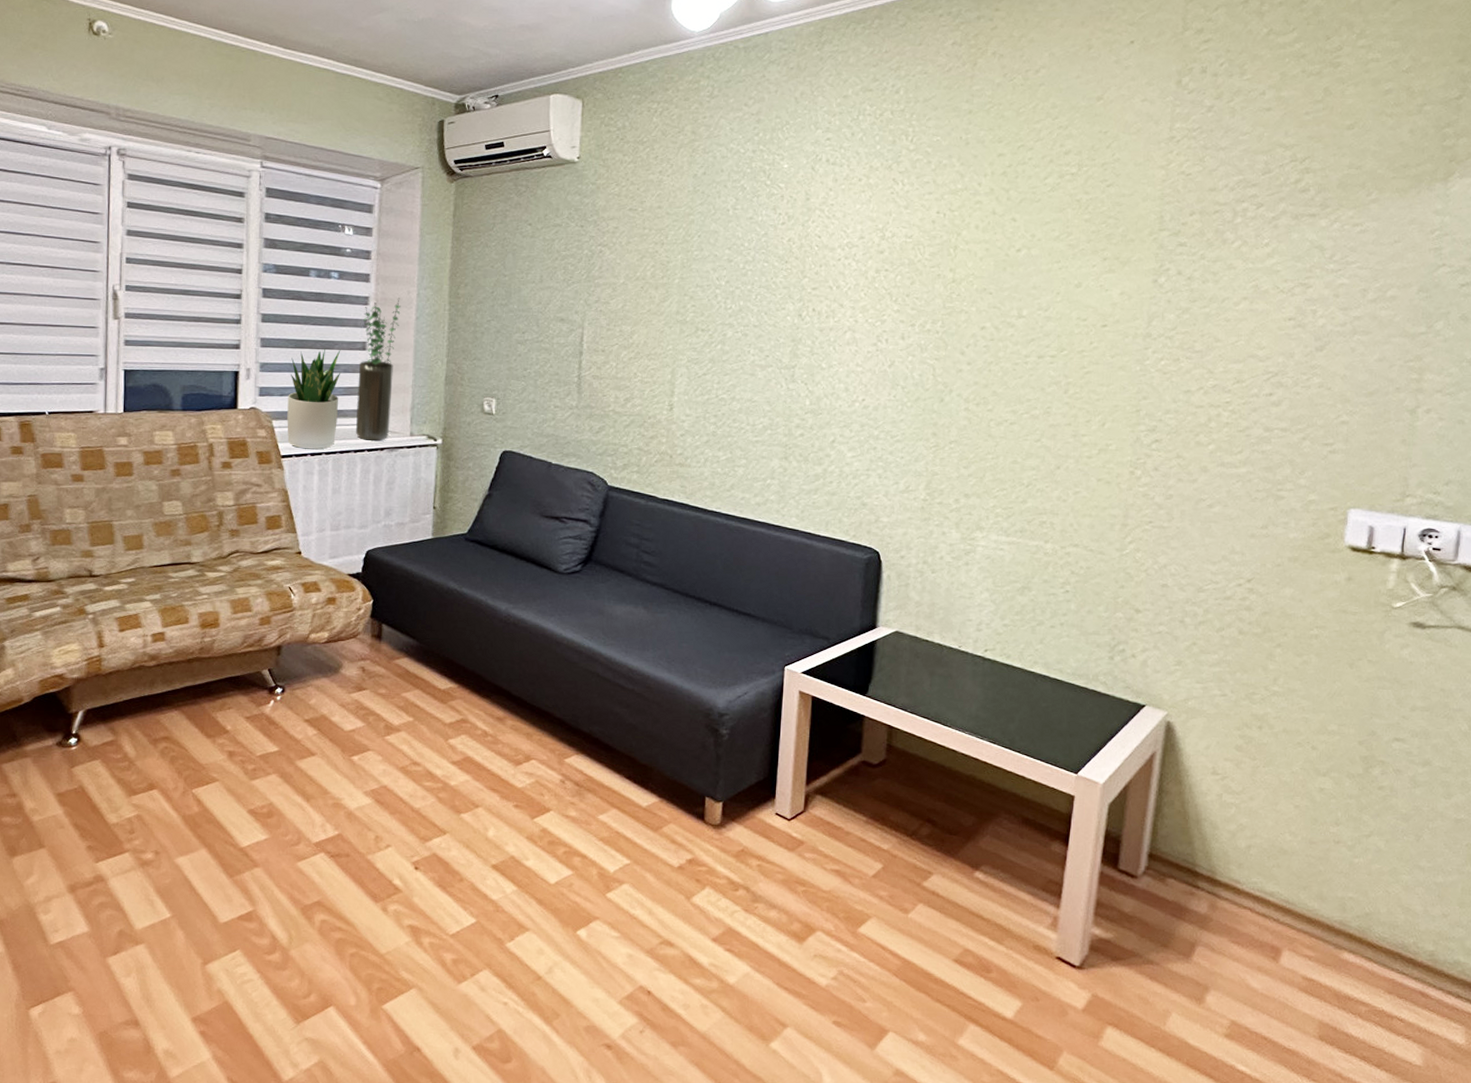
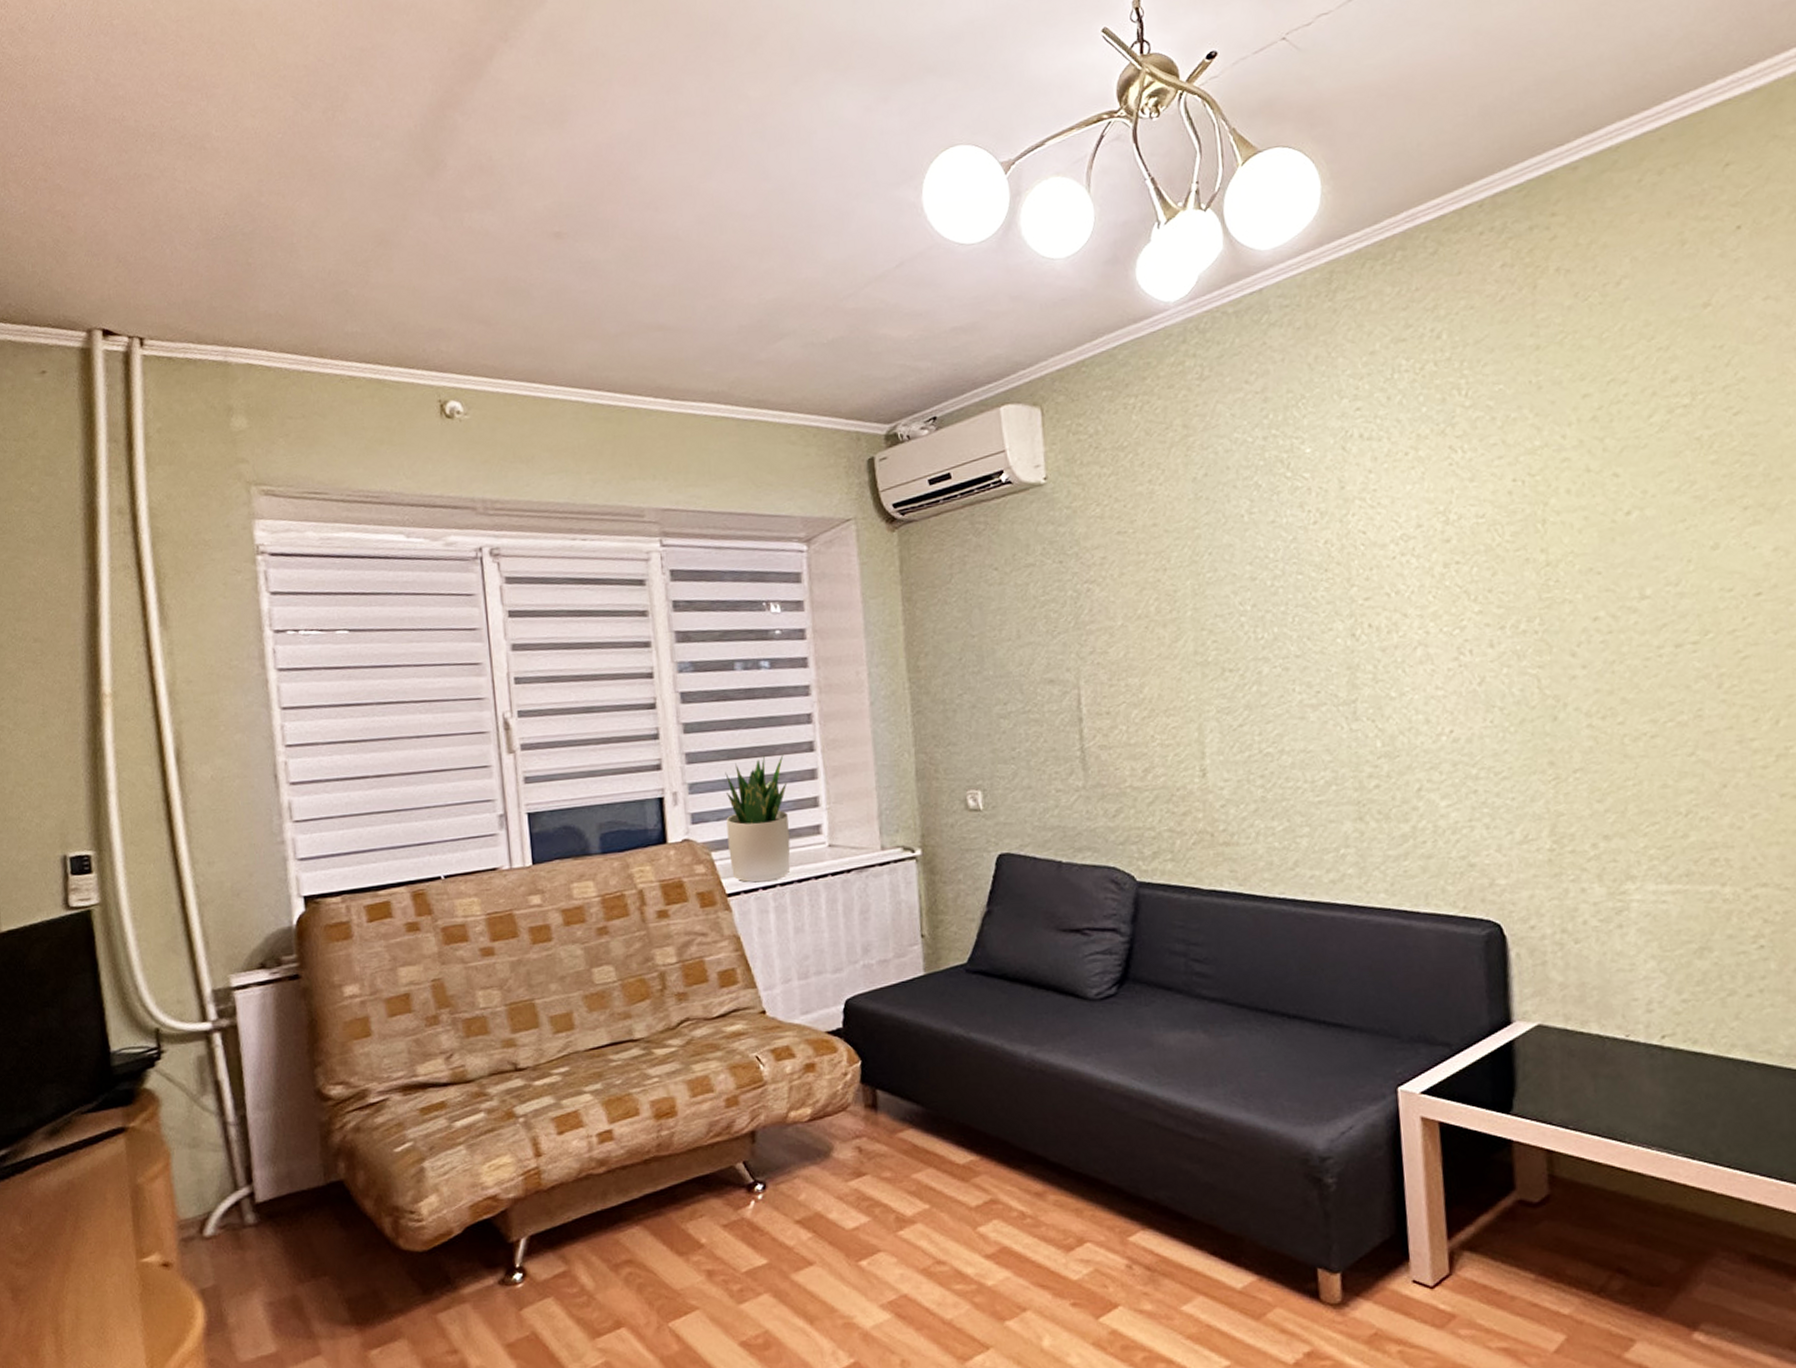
vase: present [355,298,401,442] -> none [806,681,855,863]

